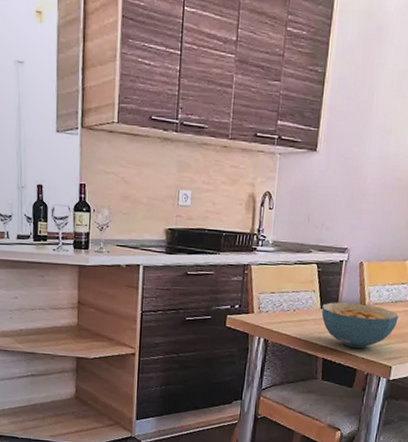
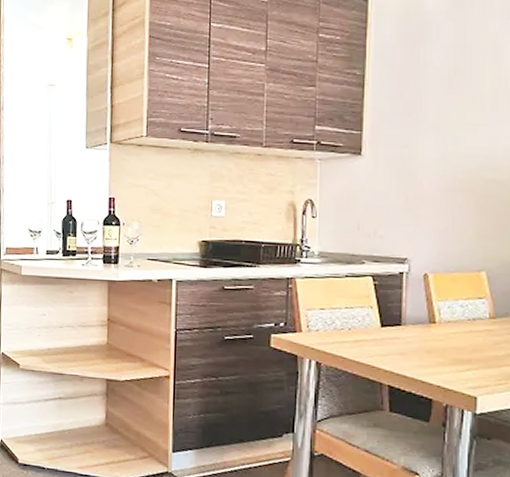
cereal bowl: present [321,302,399,349] -> none [382,320,479,375]

